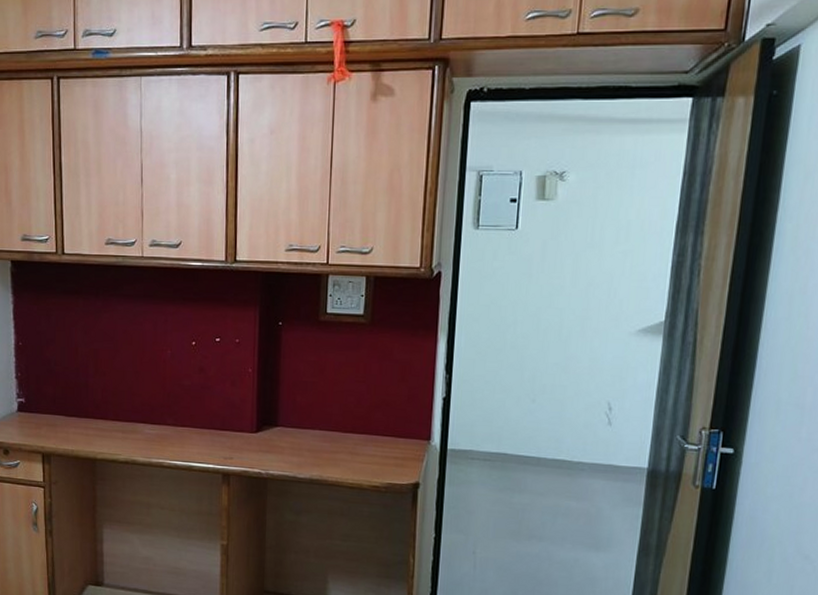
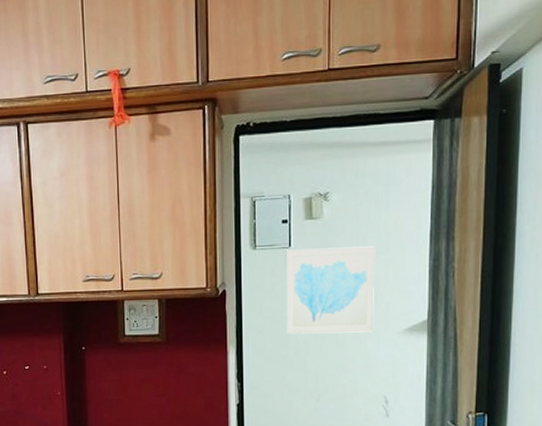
wall art: none [505,232,612,330] -> present [286,246,374,335]

